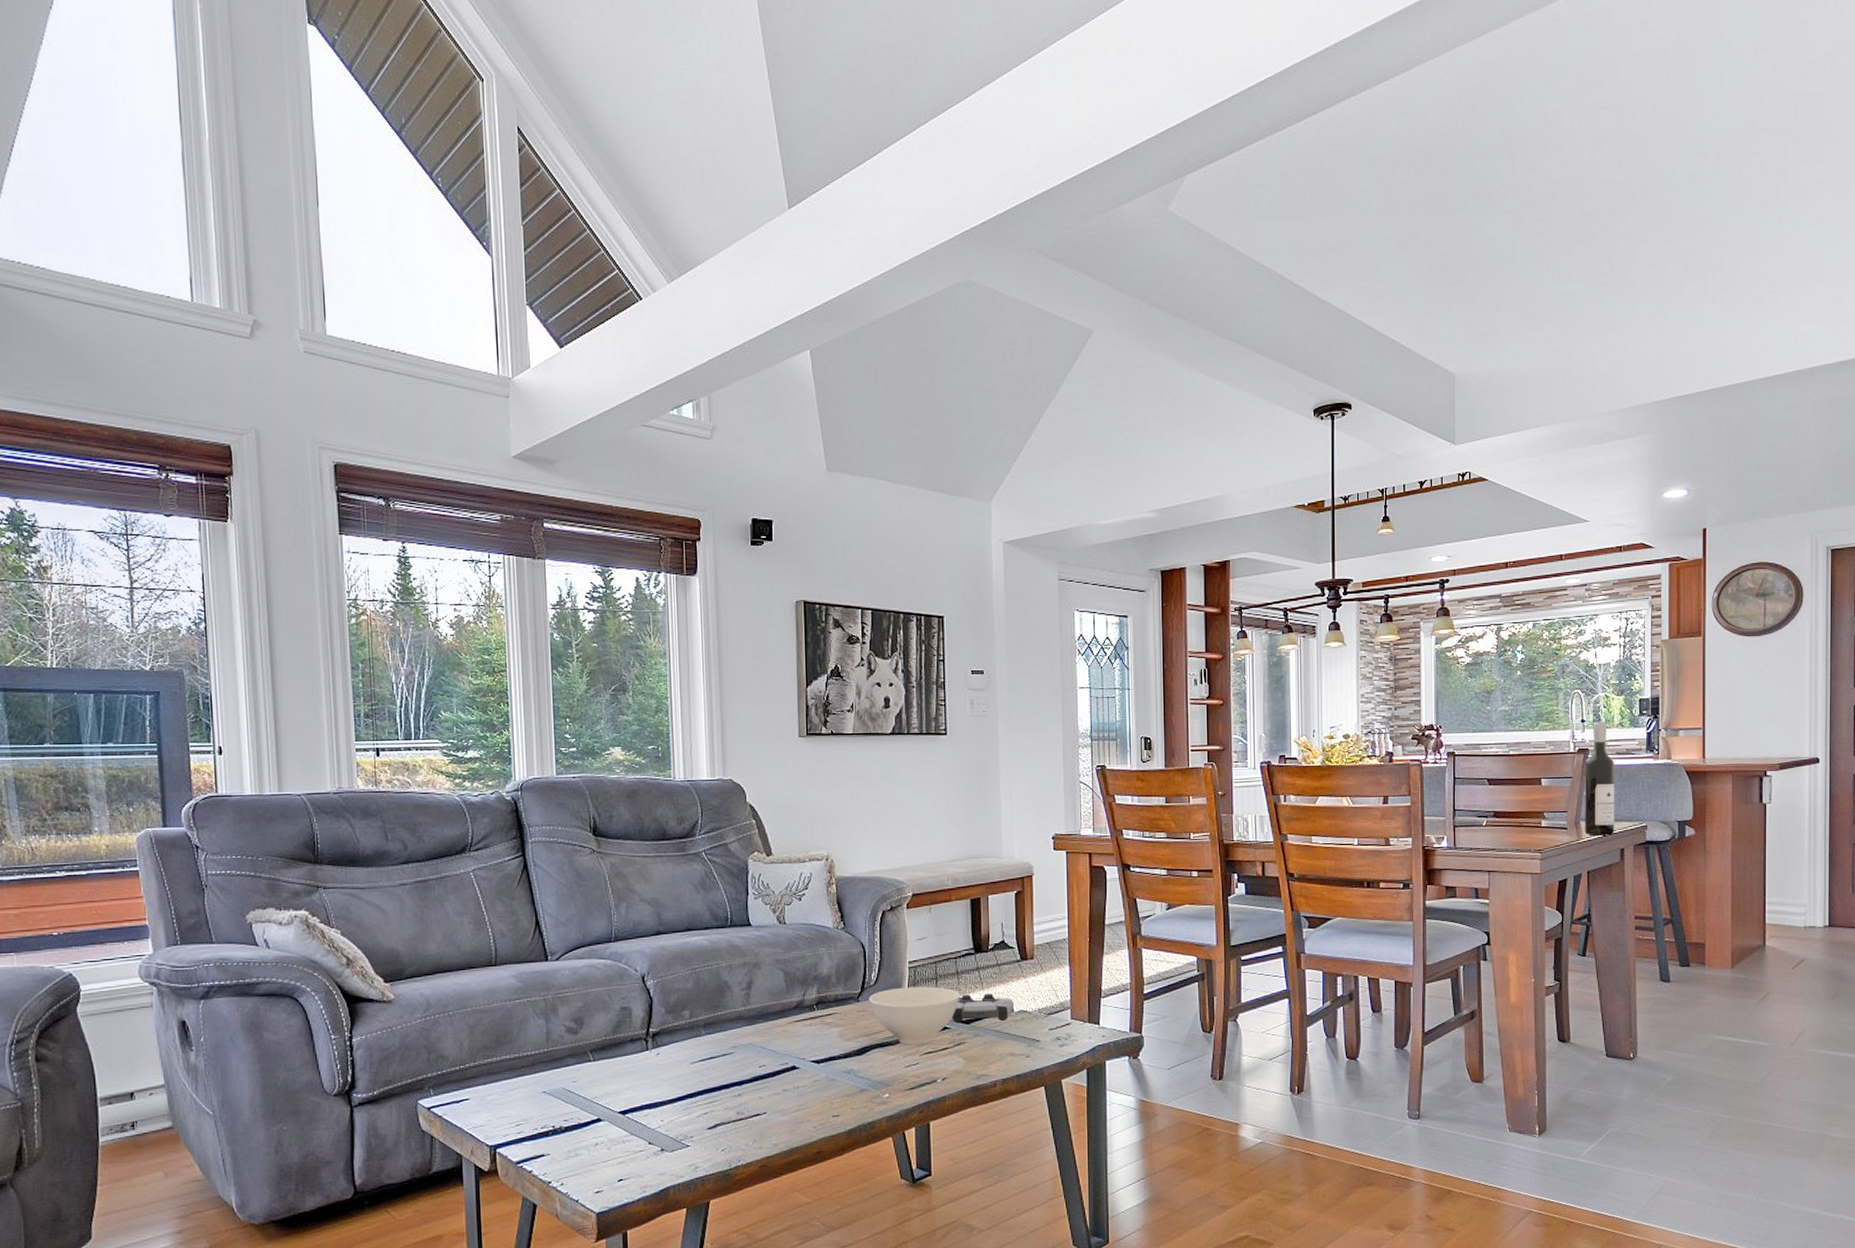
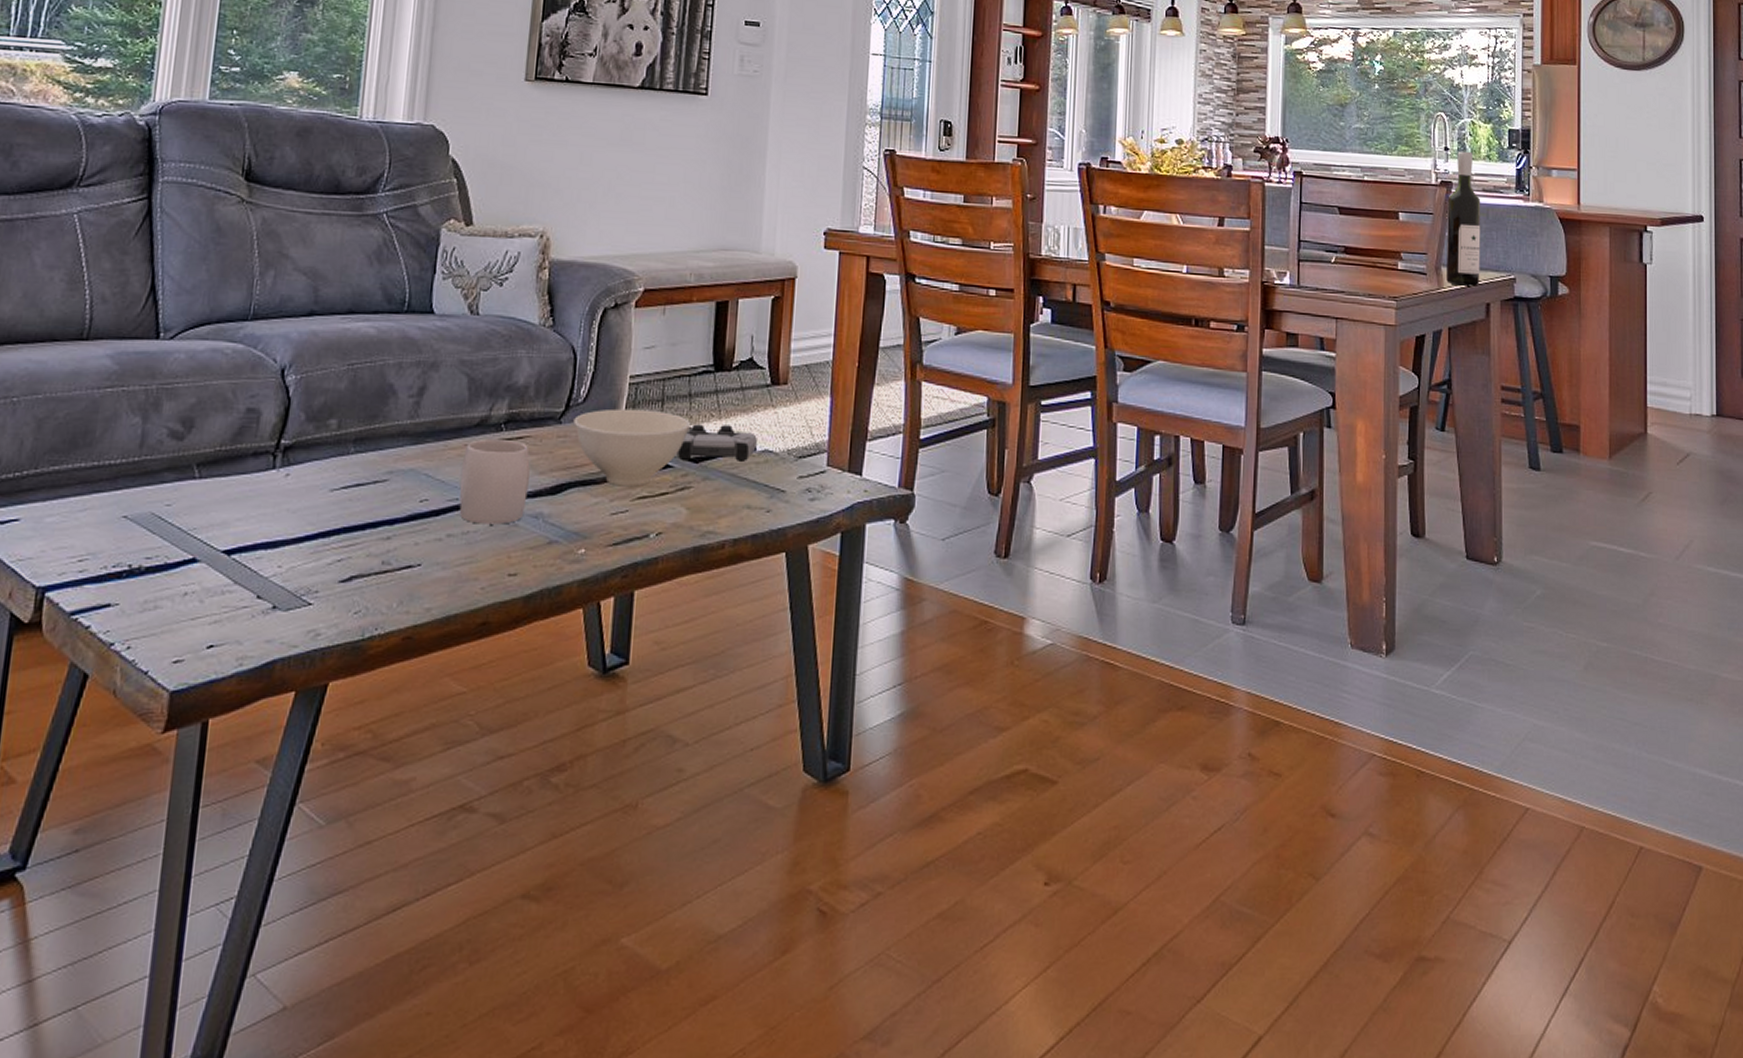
mug: none [787,1016,840,1081] -> present [459,438,530,525]

